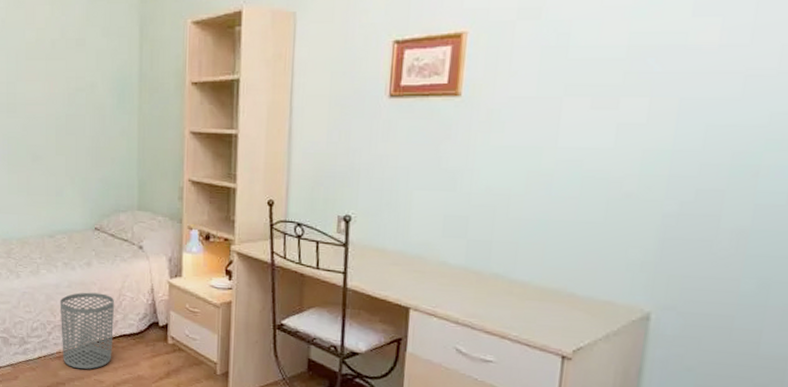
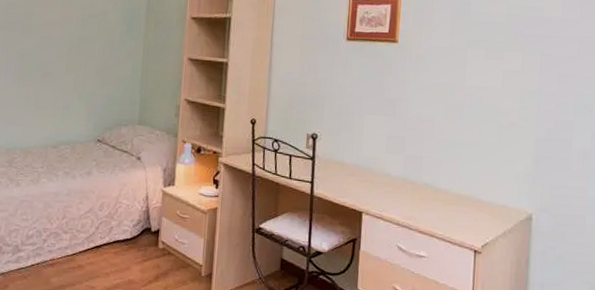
waste bin: present [59,292,114,370] -> none [56,200,111,276]

